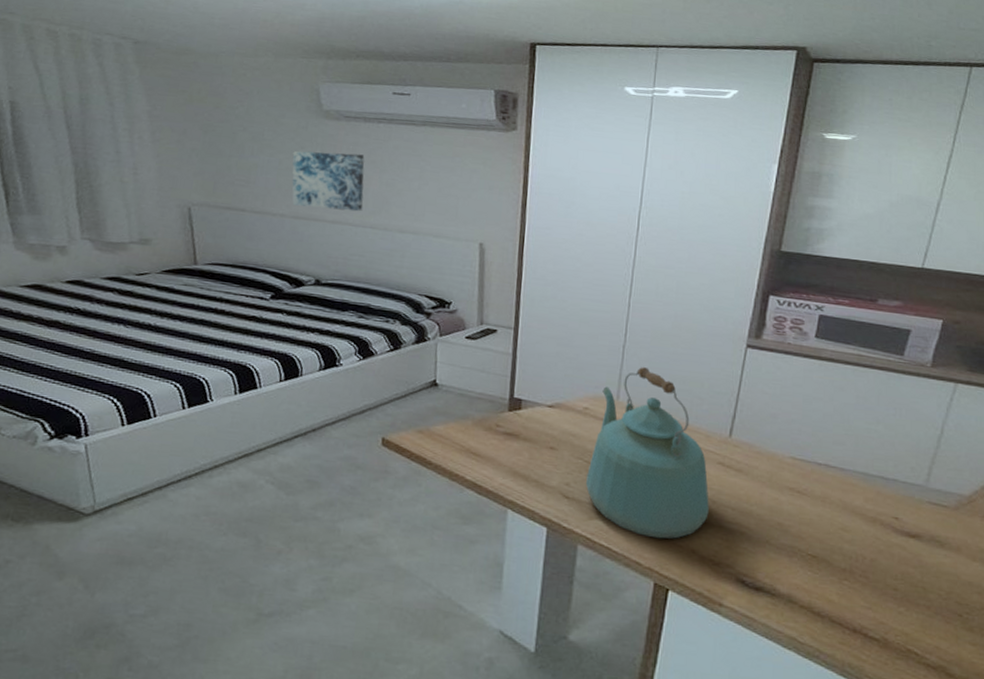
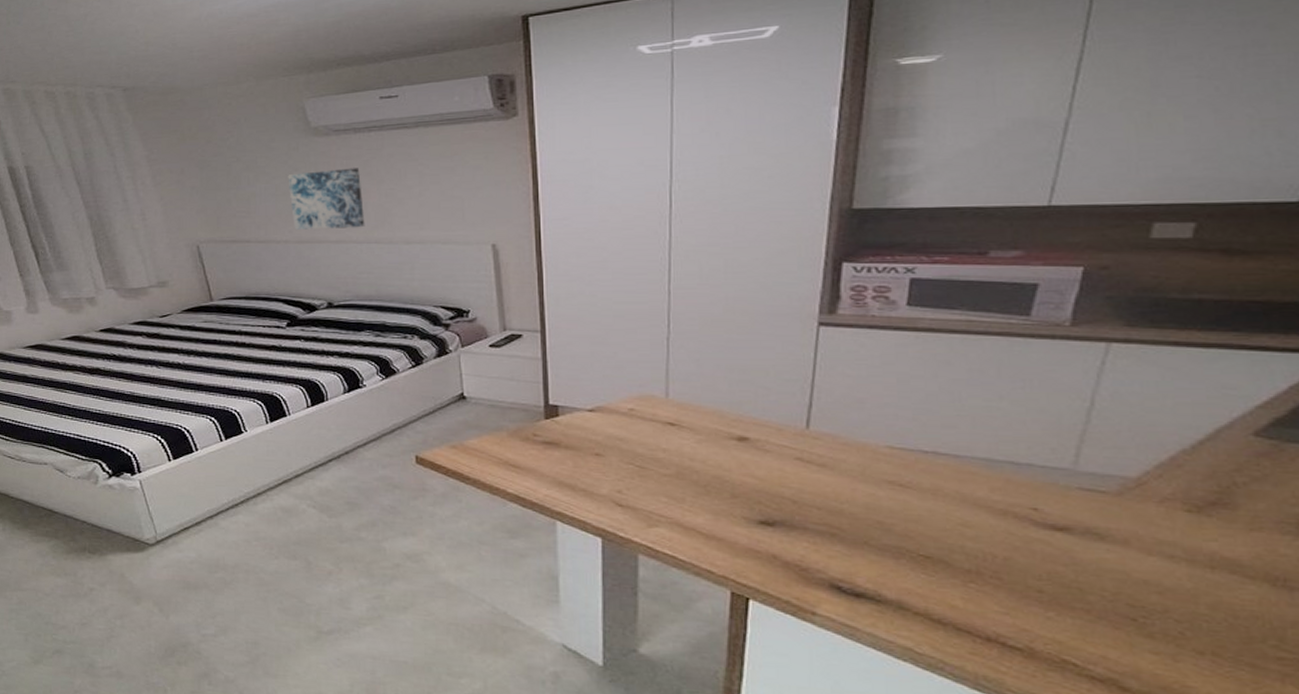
kettle: present [585,367,709,539] -> none [639,359,789,545]

